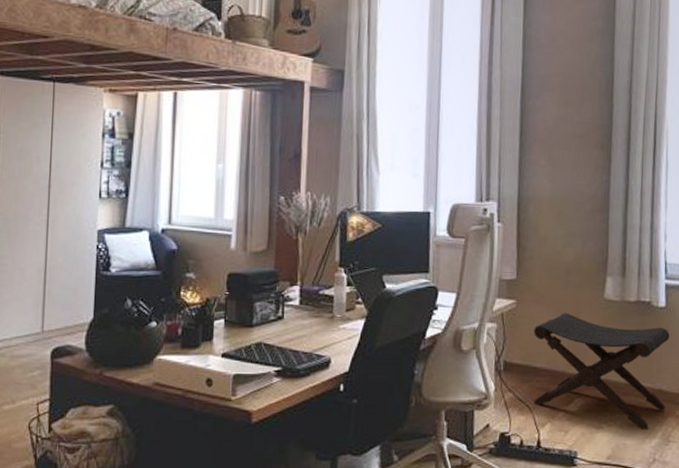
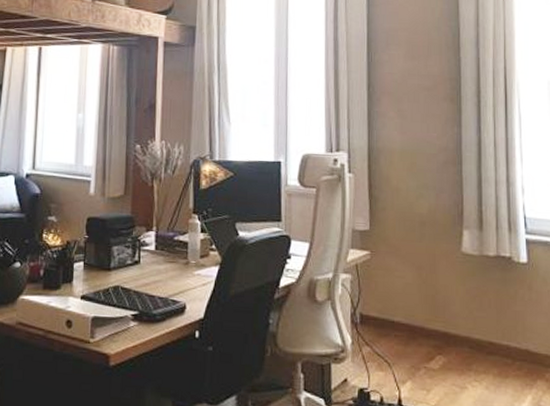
footstool: present [534,313,670,430] -> none [390,266,534,392]

